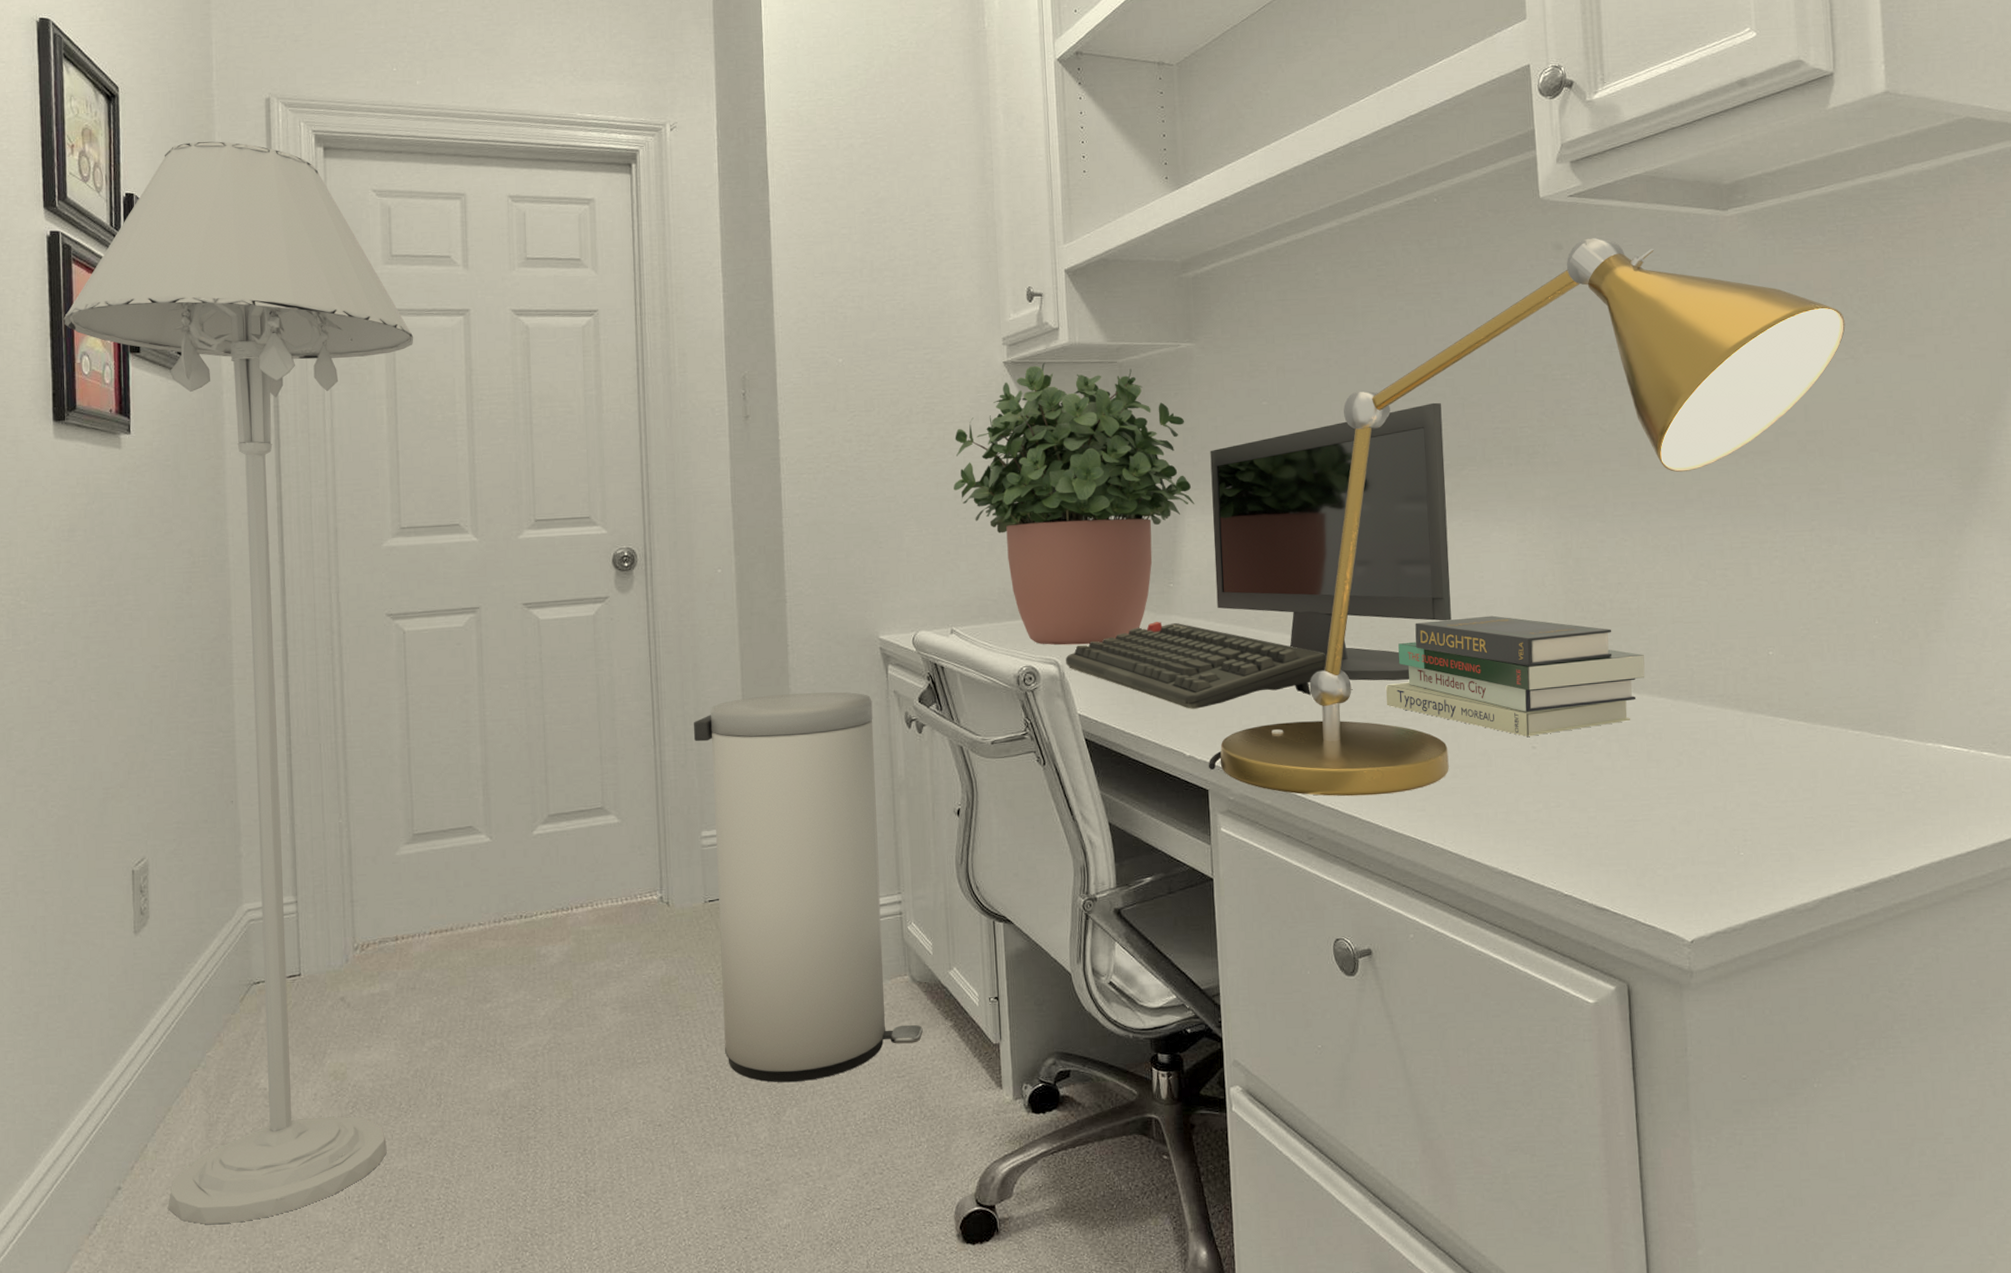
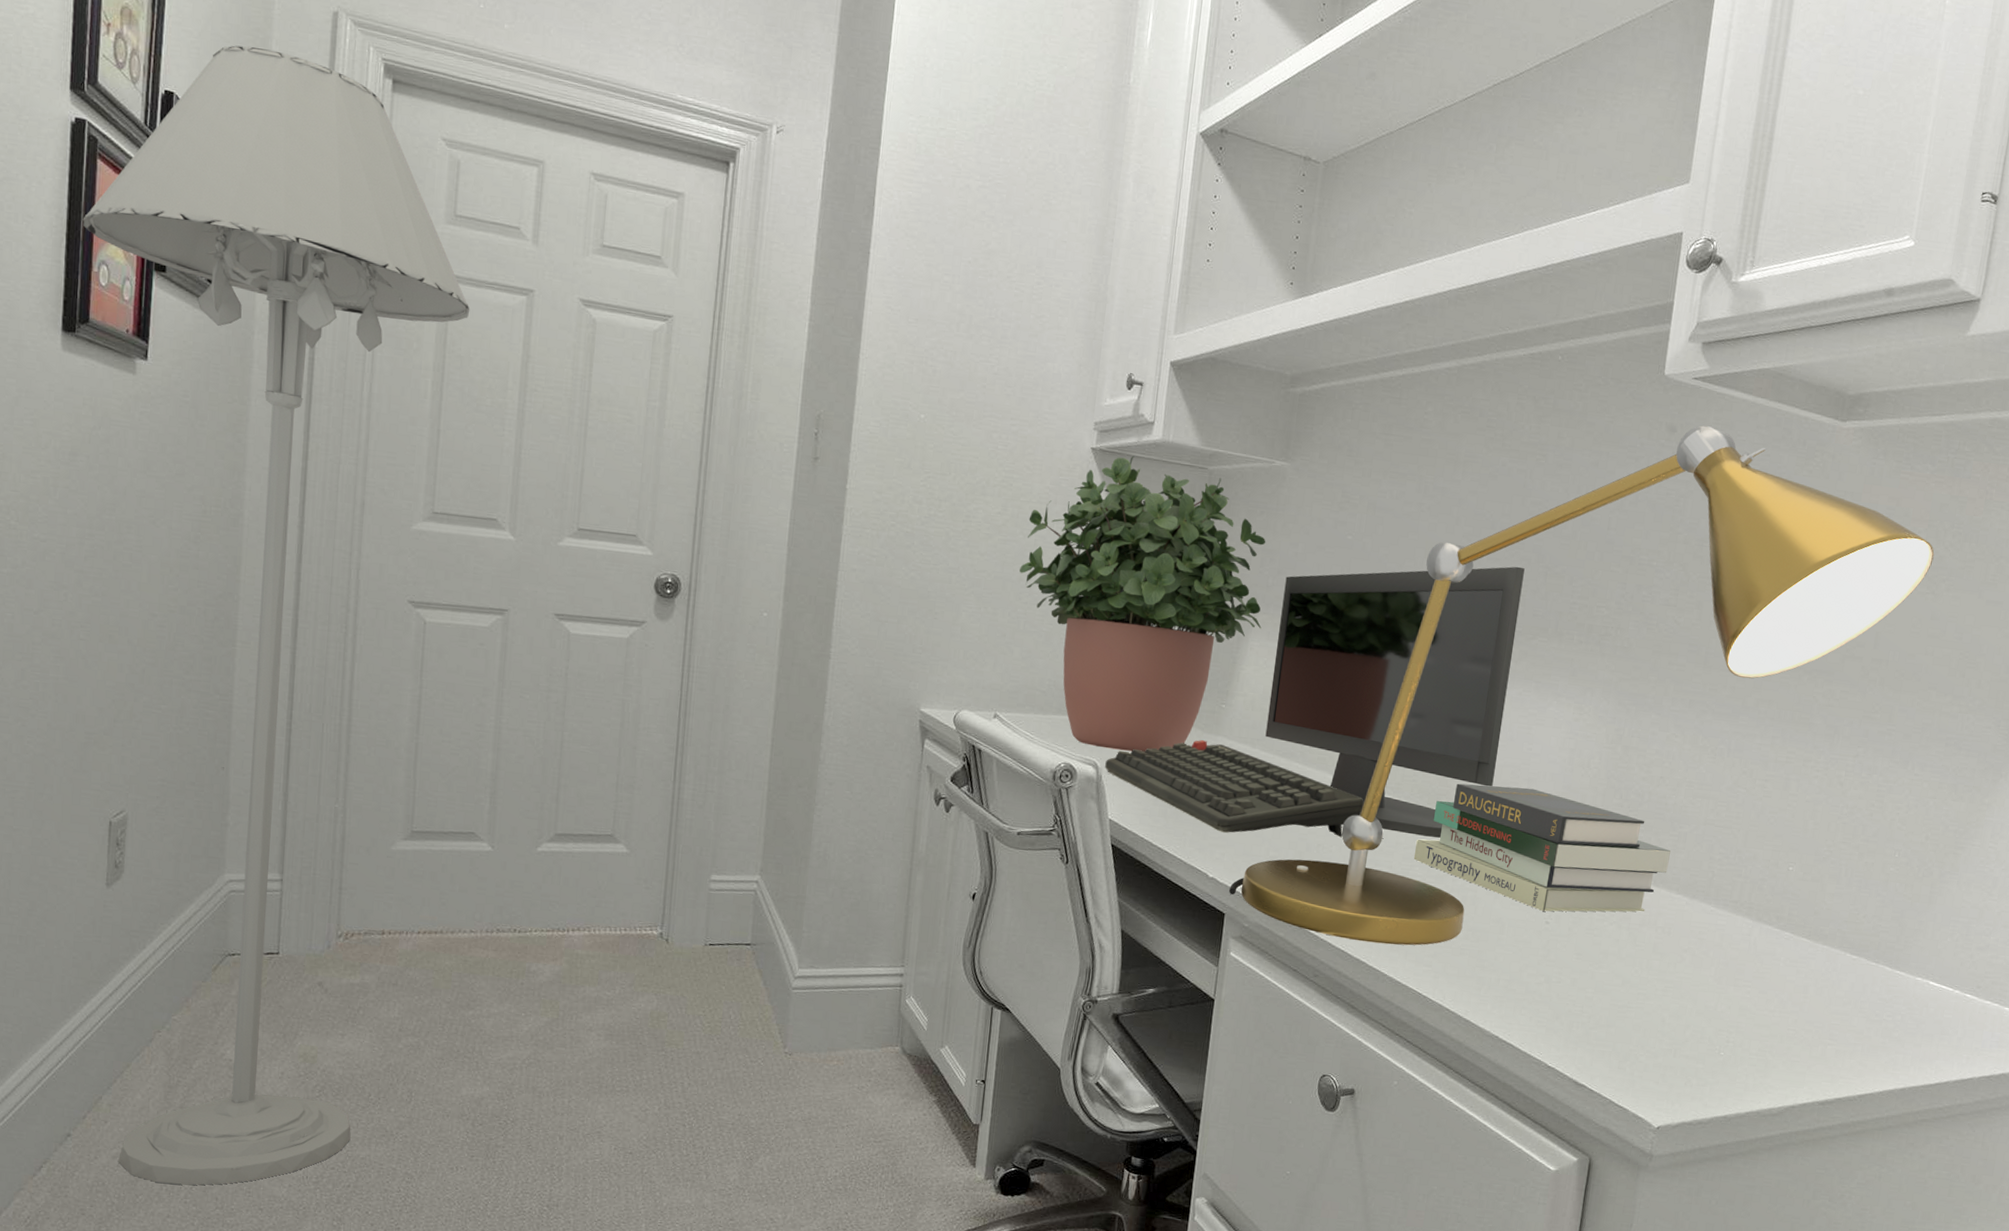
pedal bin: present [693,692,923,1083] -> none [705,748,906,1133]

